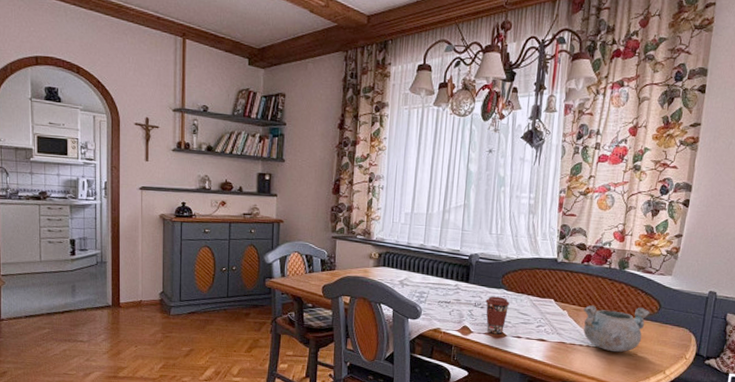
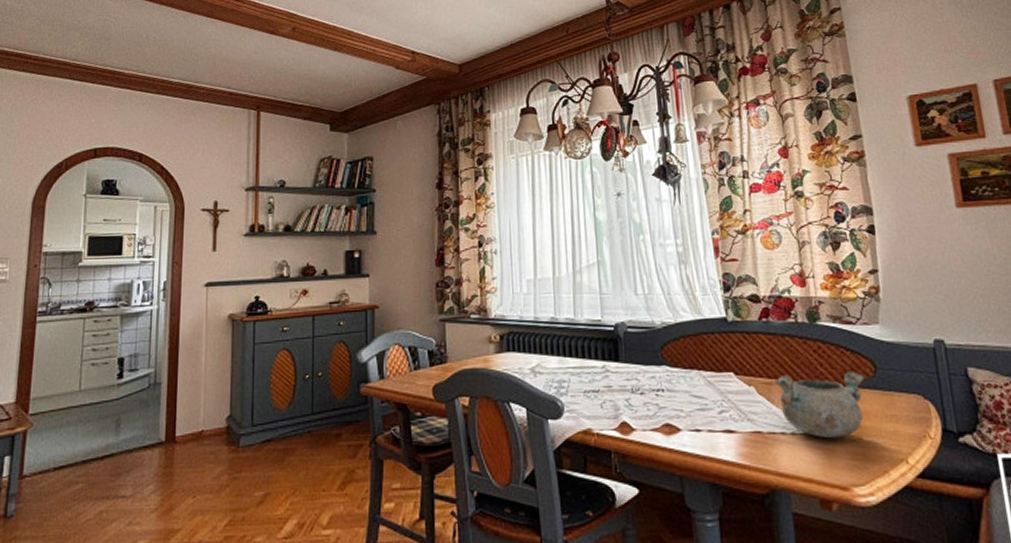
coffee cup: present [485,296,510,334] -> none [645,376,677,429]

